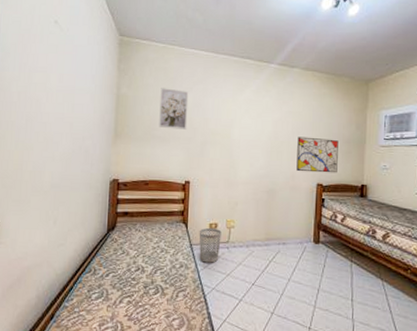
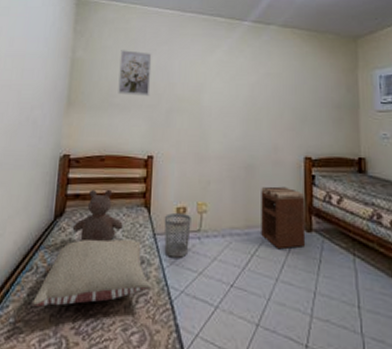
pillow: none [92,248,188,300] -> present [32,239,150,307]
bear: none [122,208,165,251] -> present [72,189,123,242]
nightstand: none [278,207,315,257] -> present [261,186,306,250]
wall art: present [296,136,338,173] -> none [278,101,328,144]

